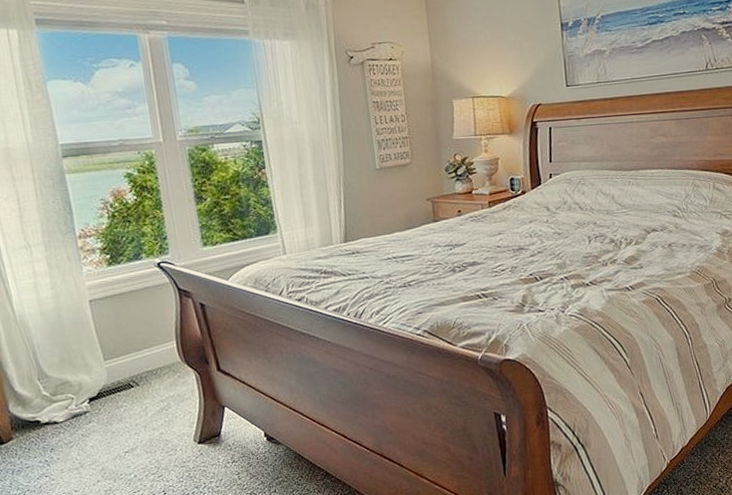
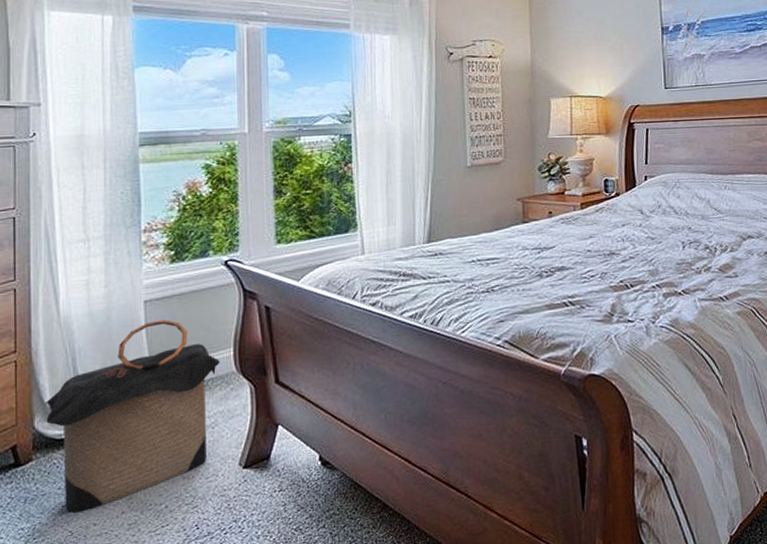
laundry hamper: none [15,317,166,482] -> present [44,319,220,513]

